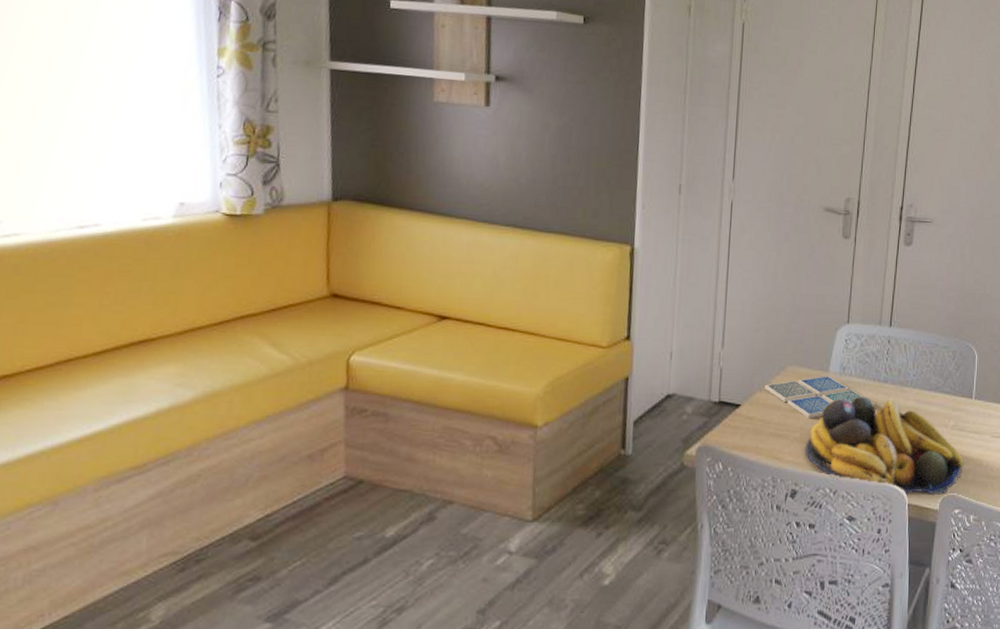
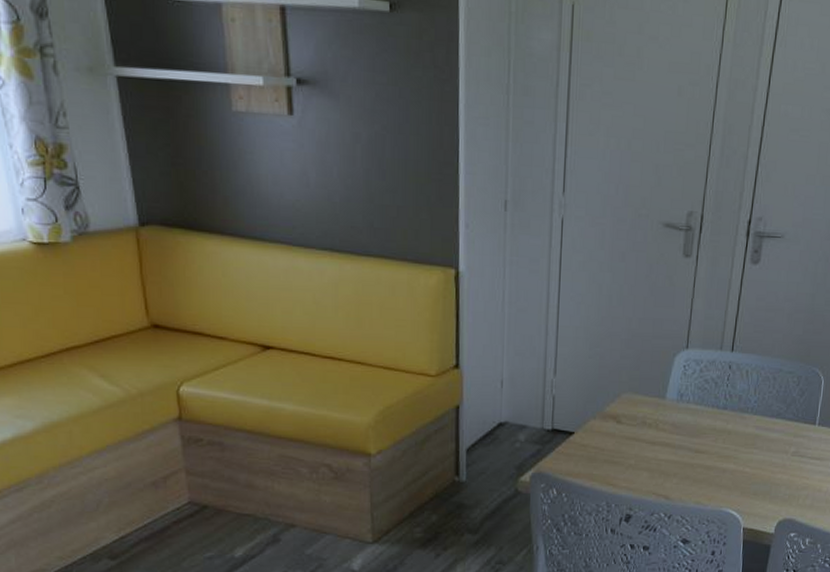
drink coaster: present [764,376,874,419] -> none [599,403,712,446]
fruit bowl: present [805,396,964,496] -> none [640,423,803,520]

